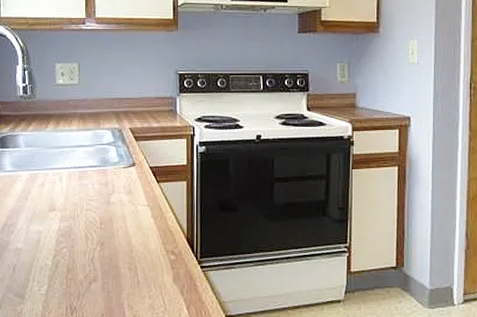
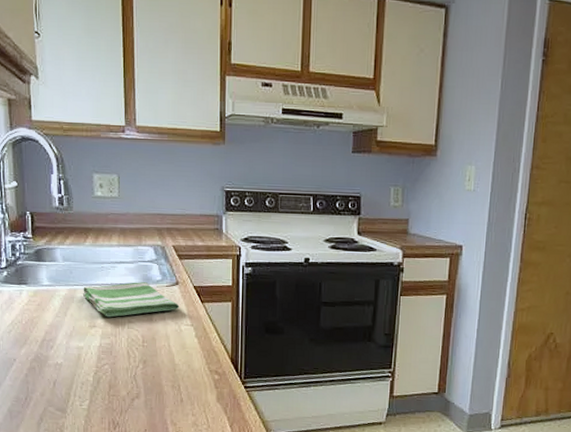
dish towel: none [43,164,136,201] -> present [82,282,180,318]

